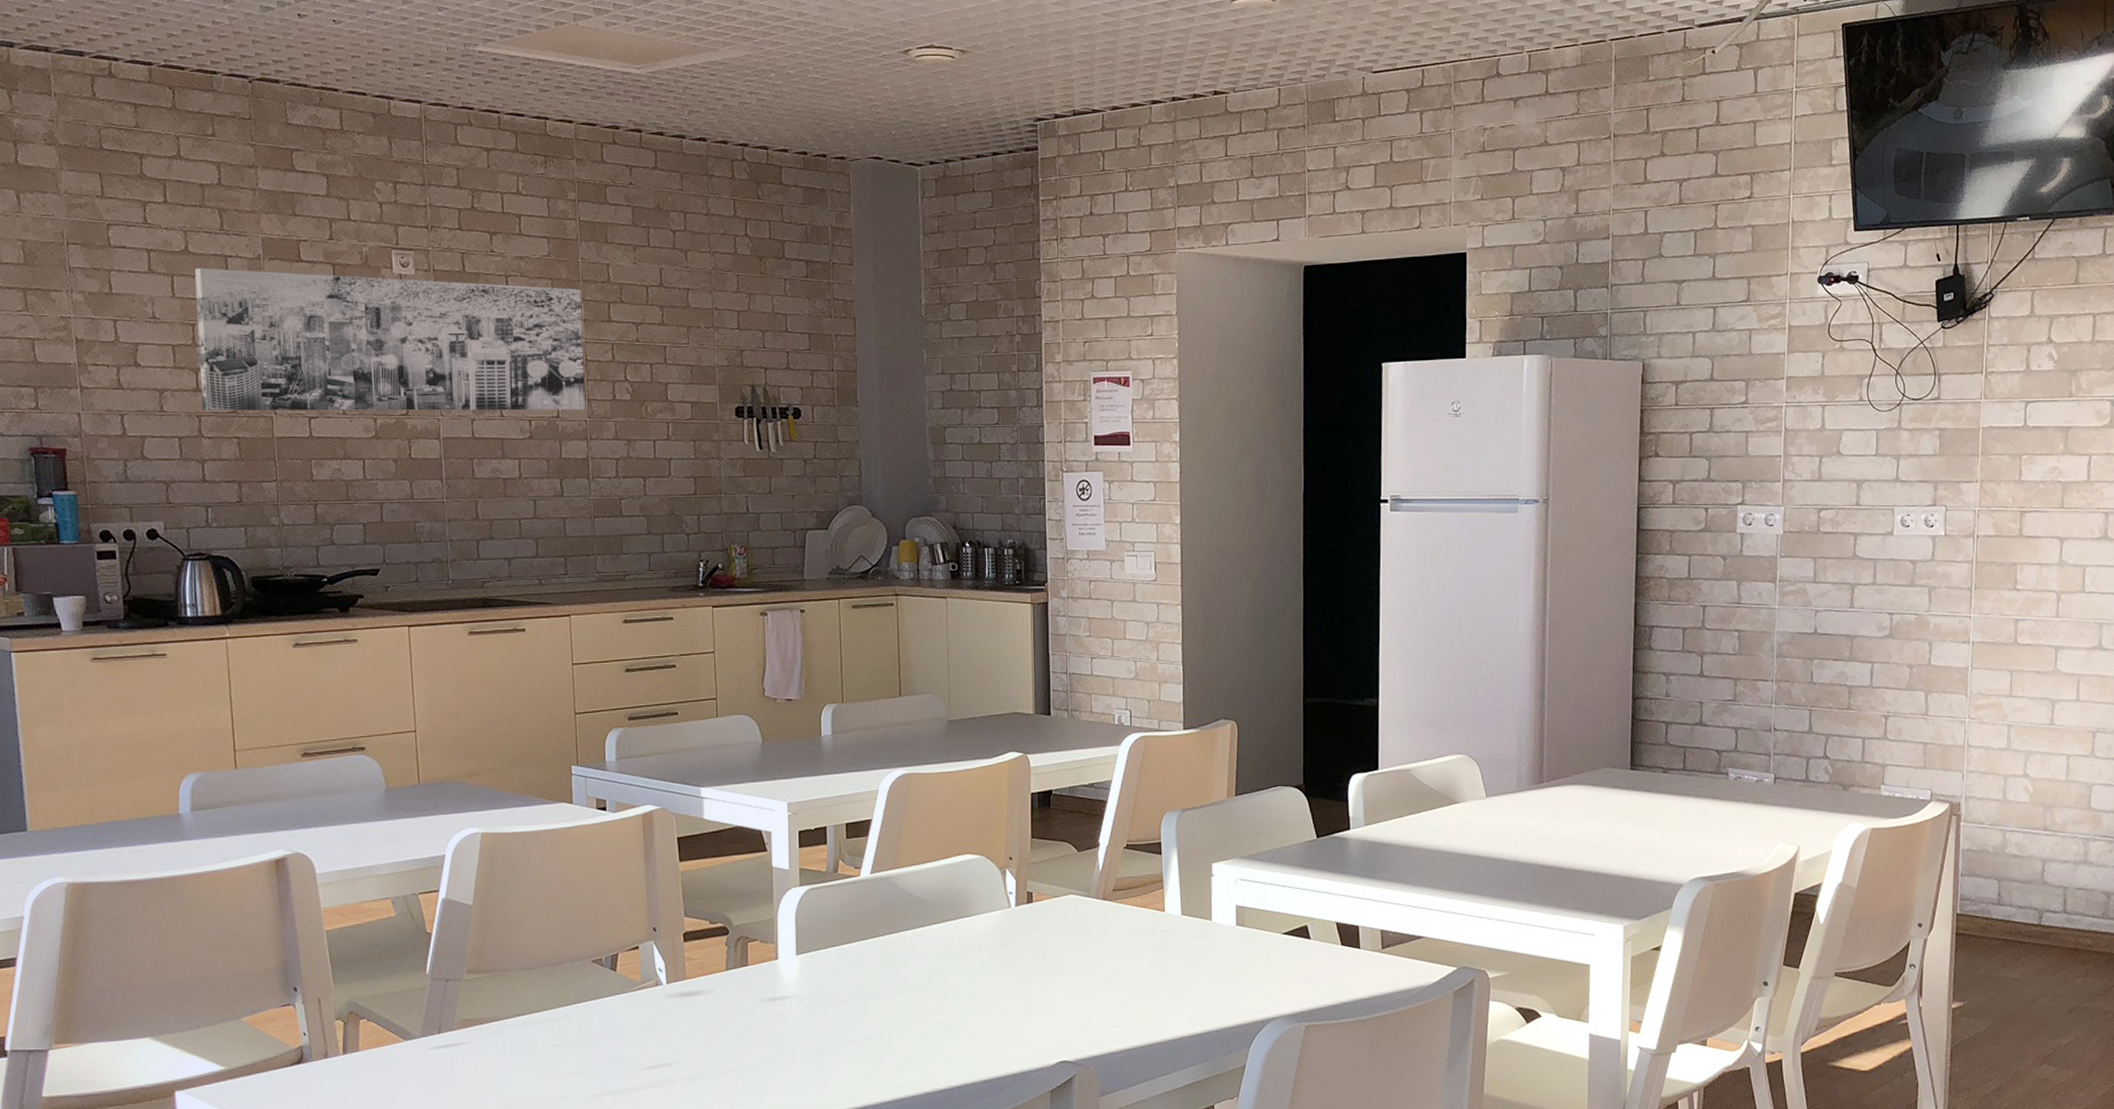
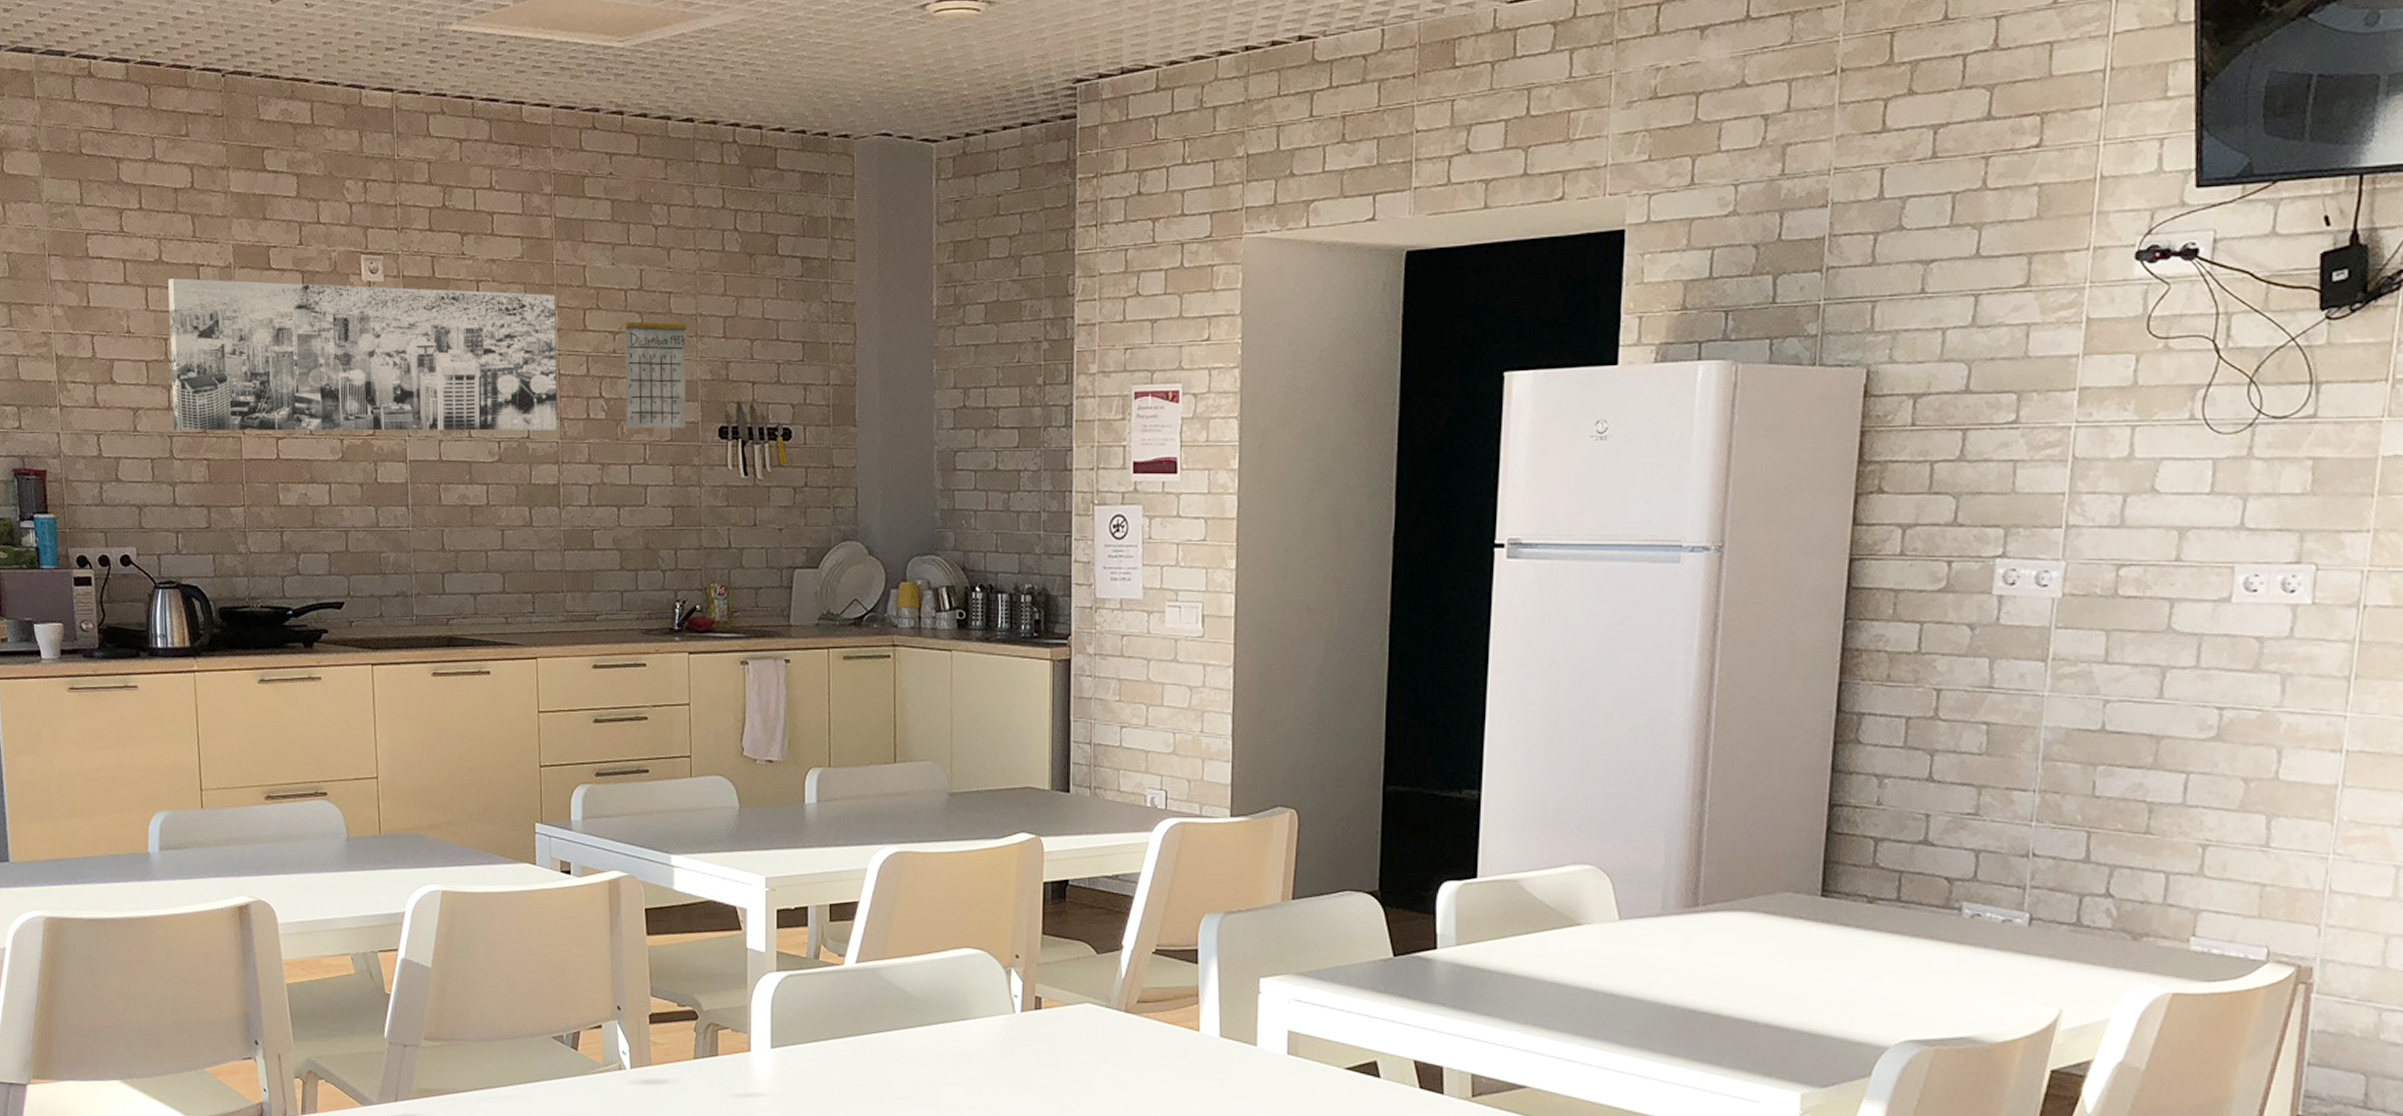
calendar: none [646,294,706,409] -> present [624,298,687,429]

